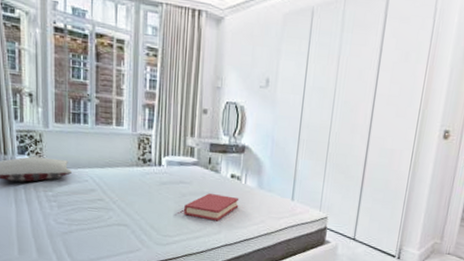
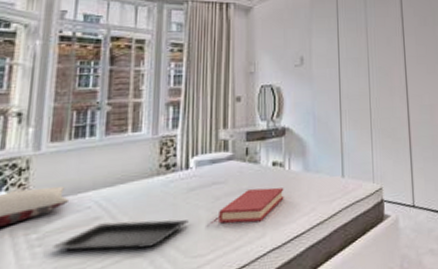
serving tray: none [63,195,160,221] -> present [51,219,189,251]

